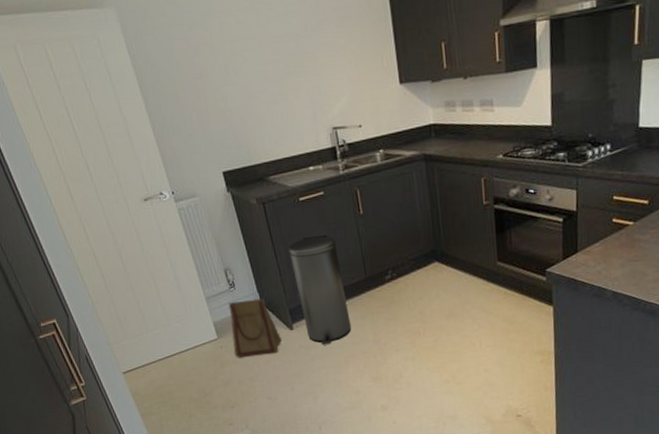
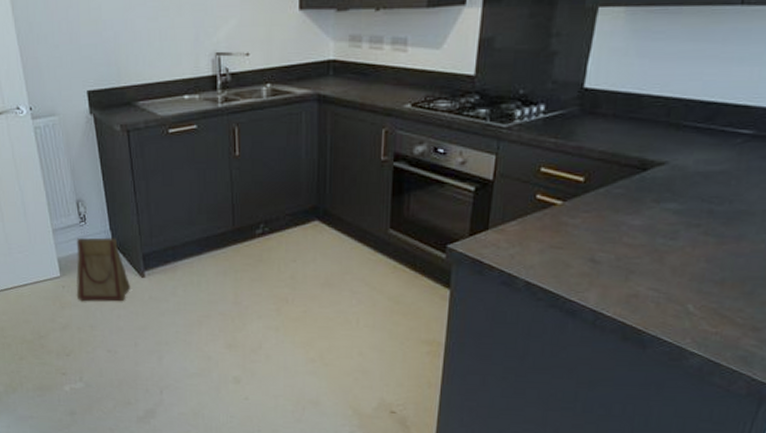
pedal bin: present [288,234,351,346] -> none [150,174,210,300]

